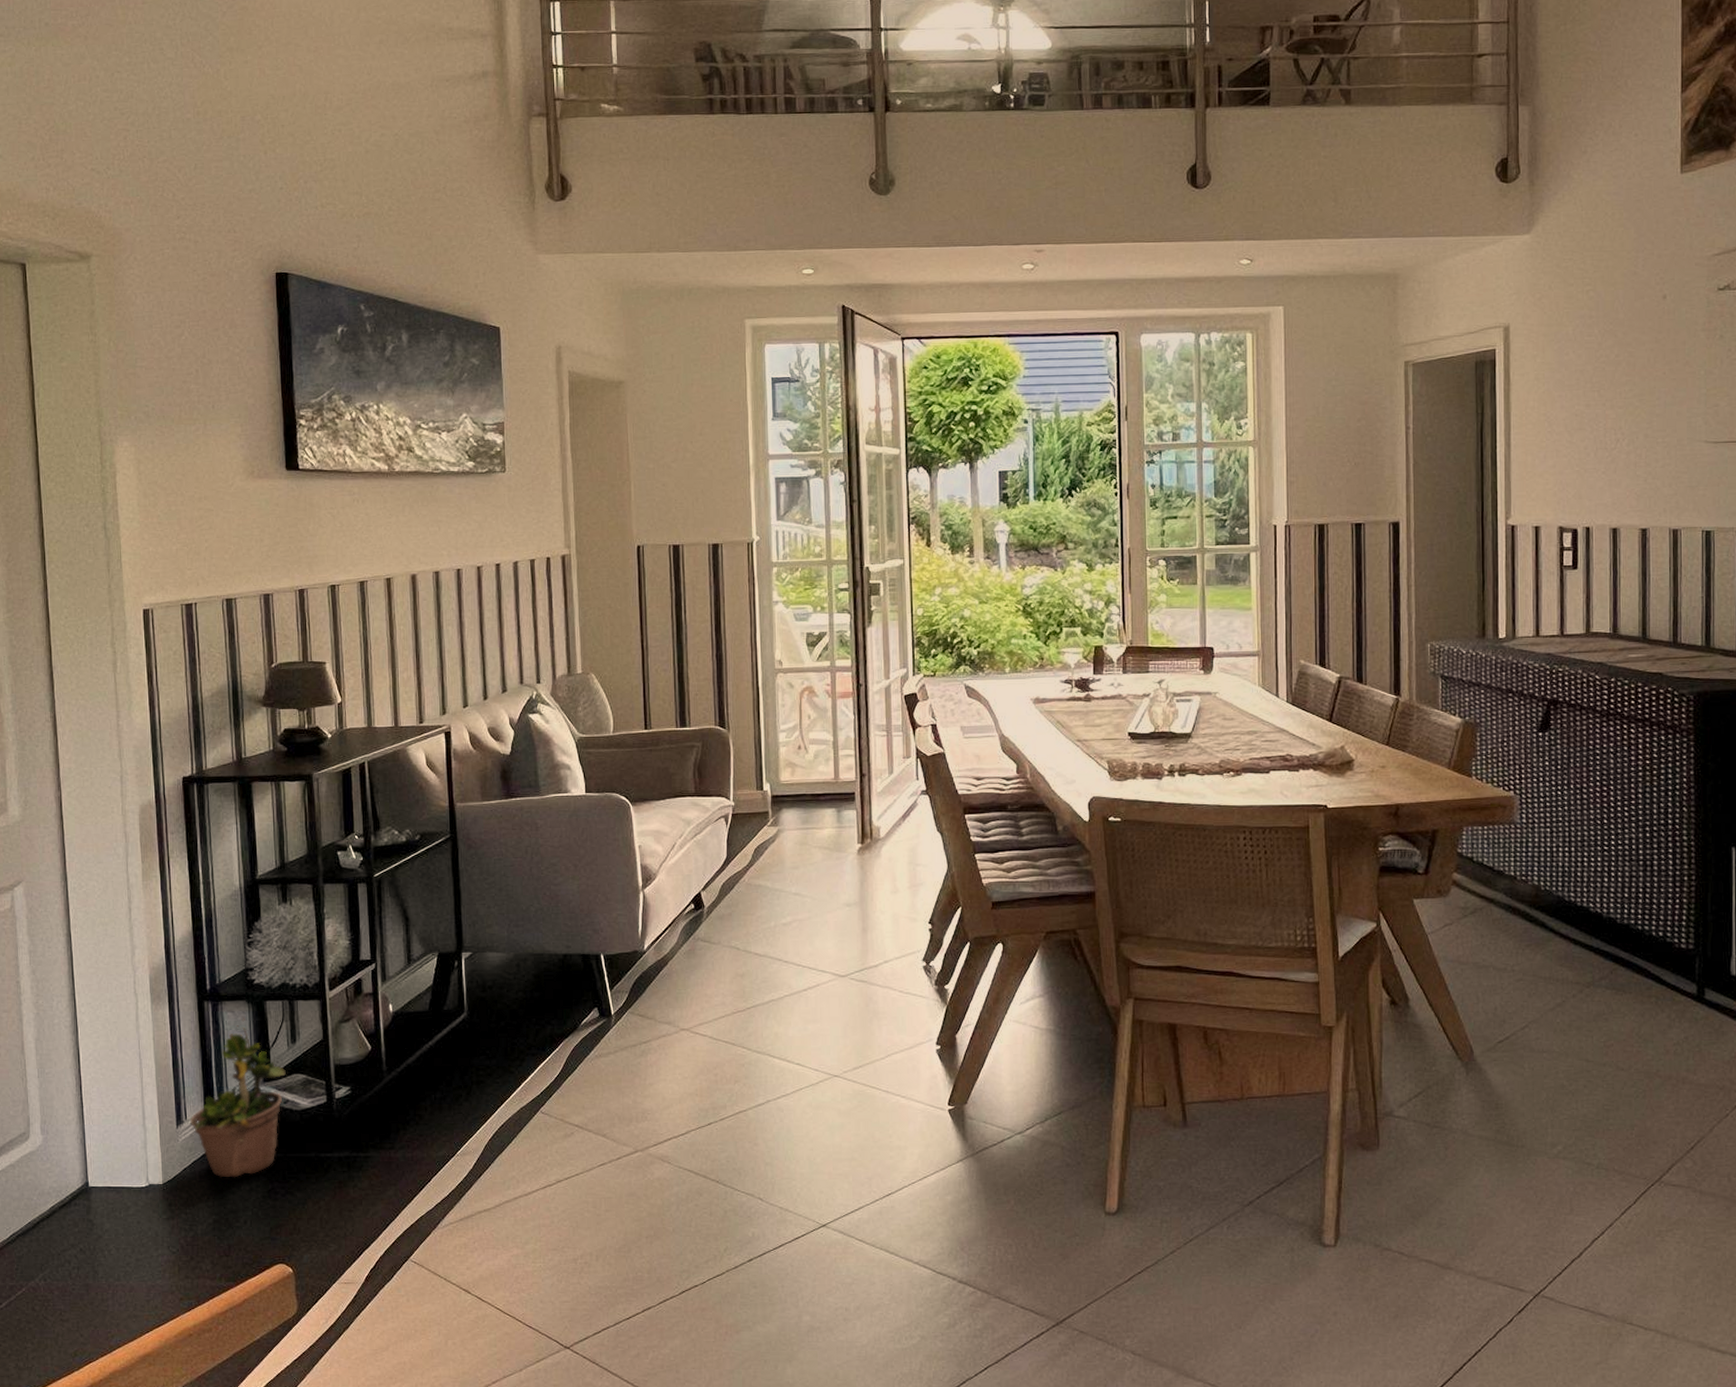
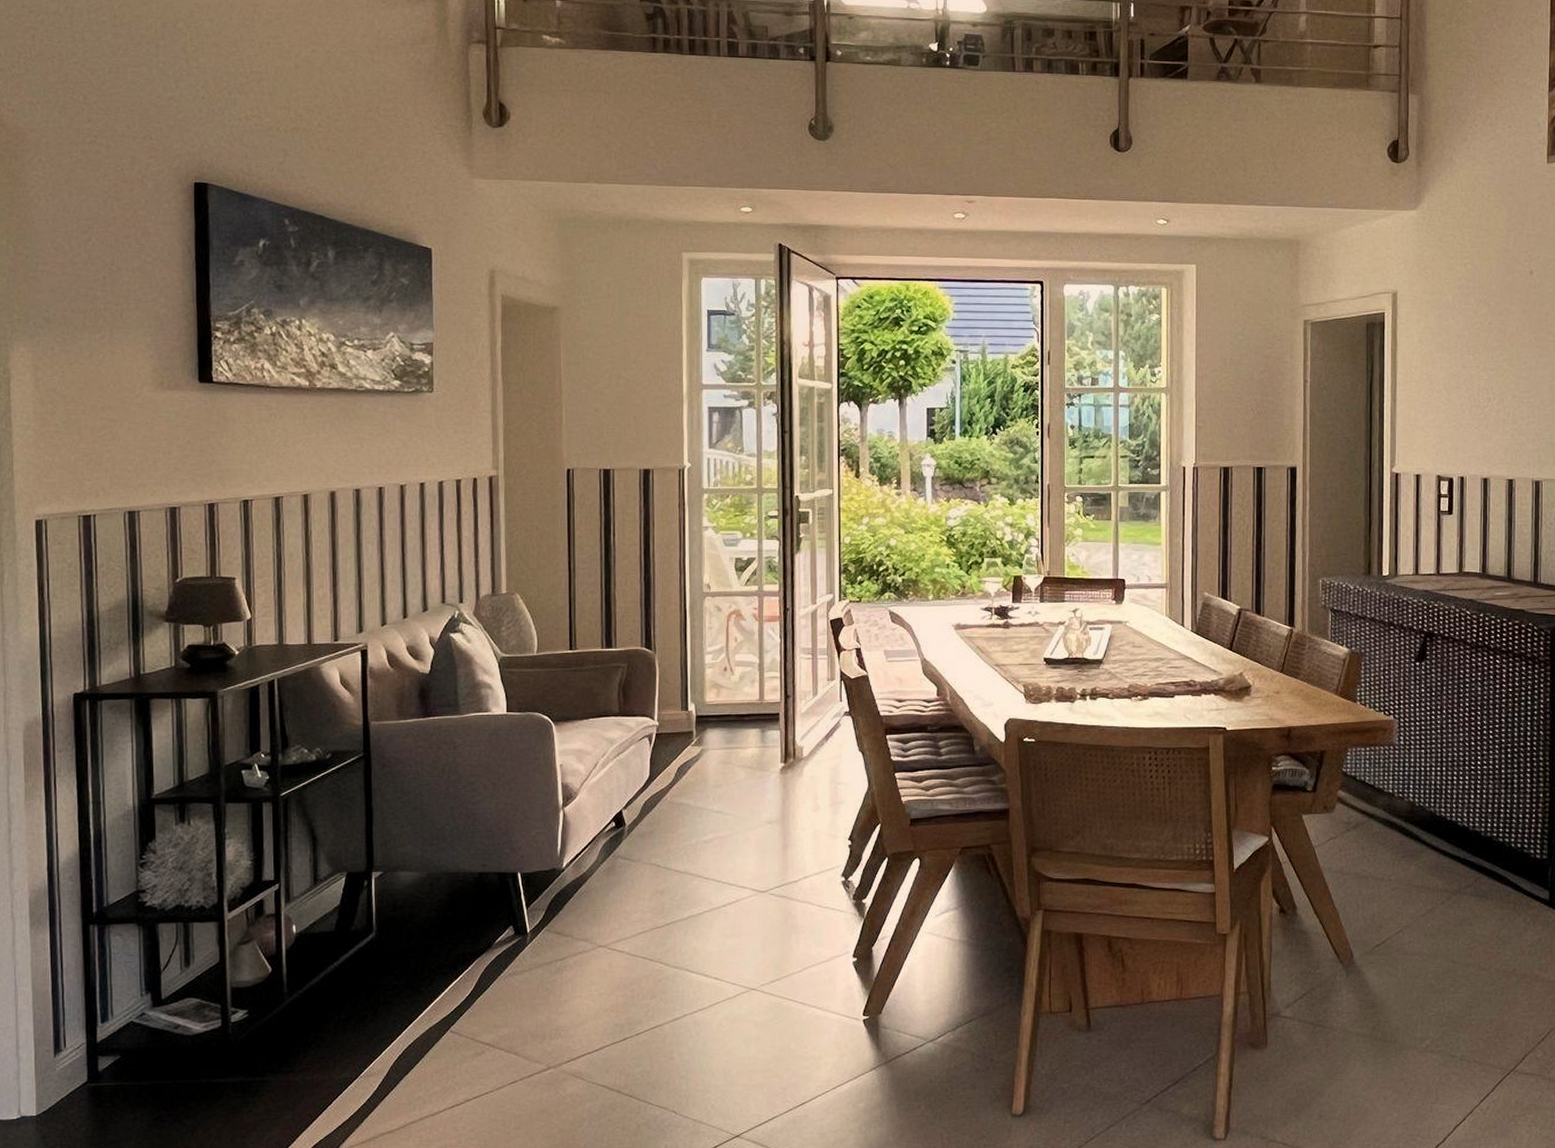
potted plant: present [189,1017,286,1178] -> none [68,940,178,1108]

